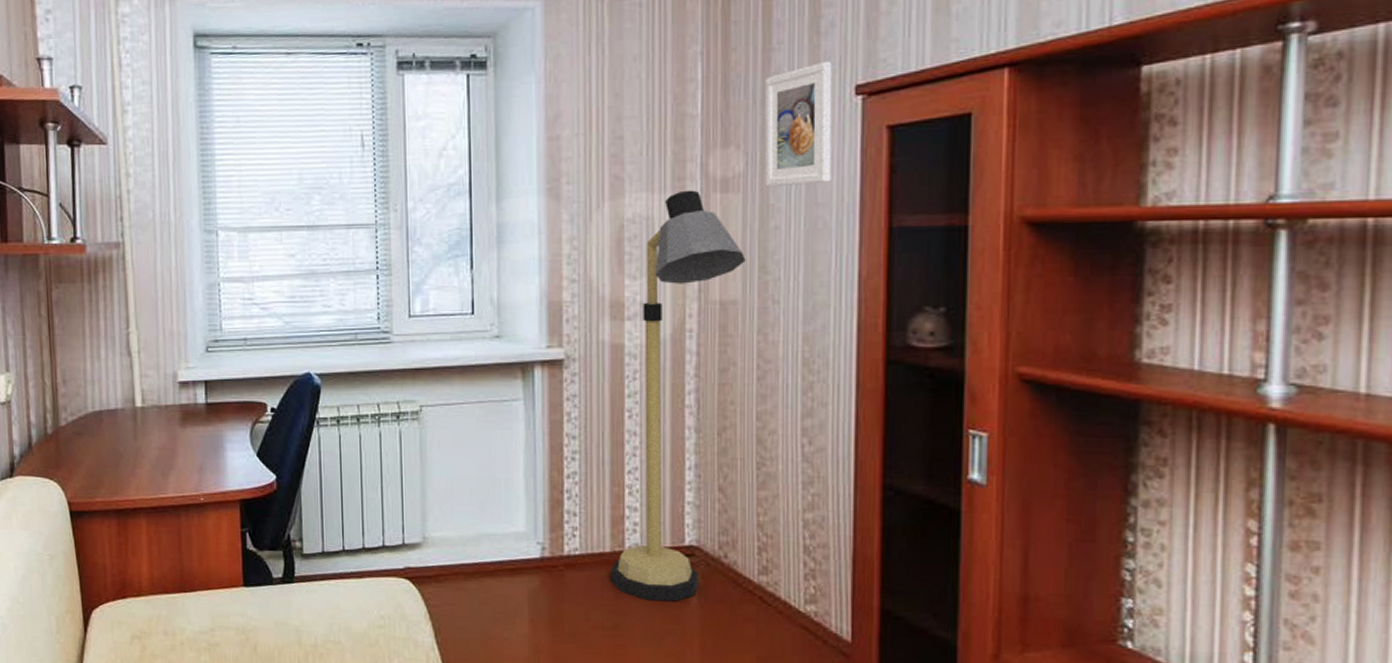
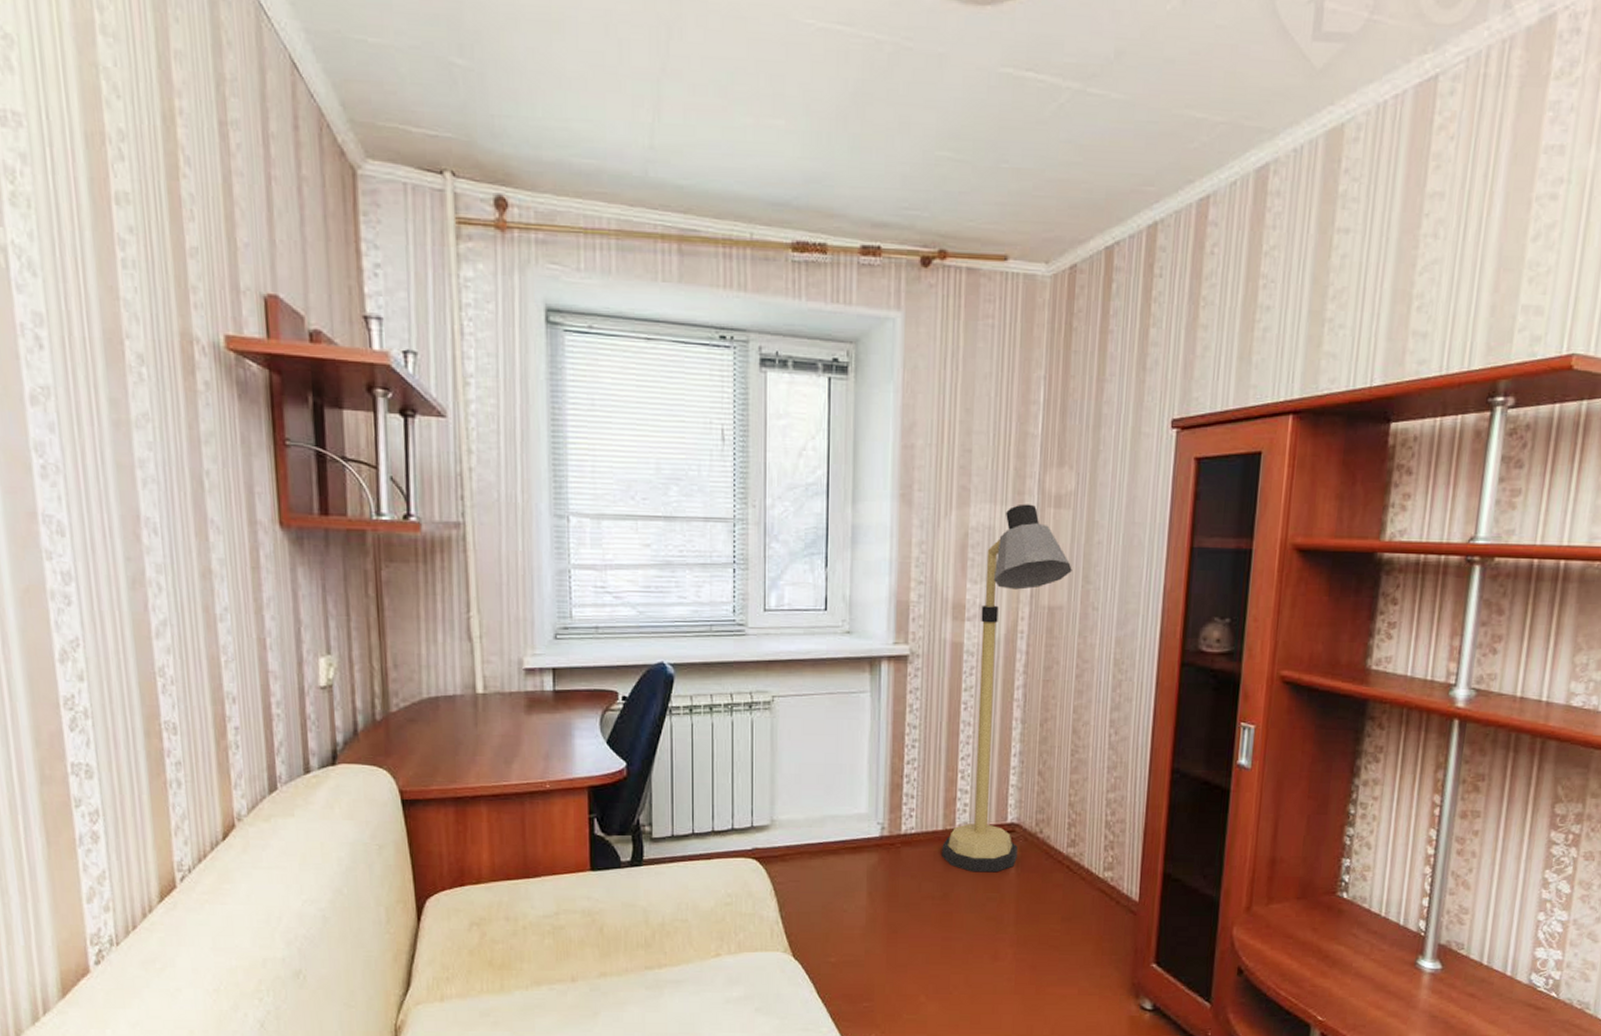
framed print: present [765,61,833,188] -> none [1092,395,1155,506]

